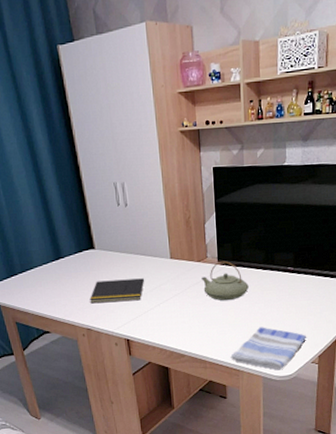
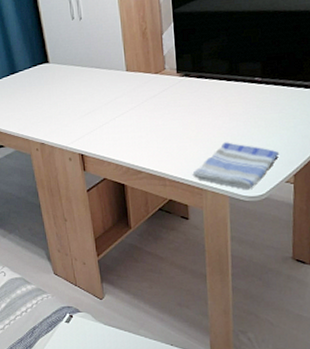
notepad: present [90,278,145,304] -> none [44,91,100,118]
teapot: present [201,260,249,301] -> none [159,72,211,115]

